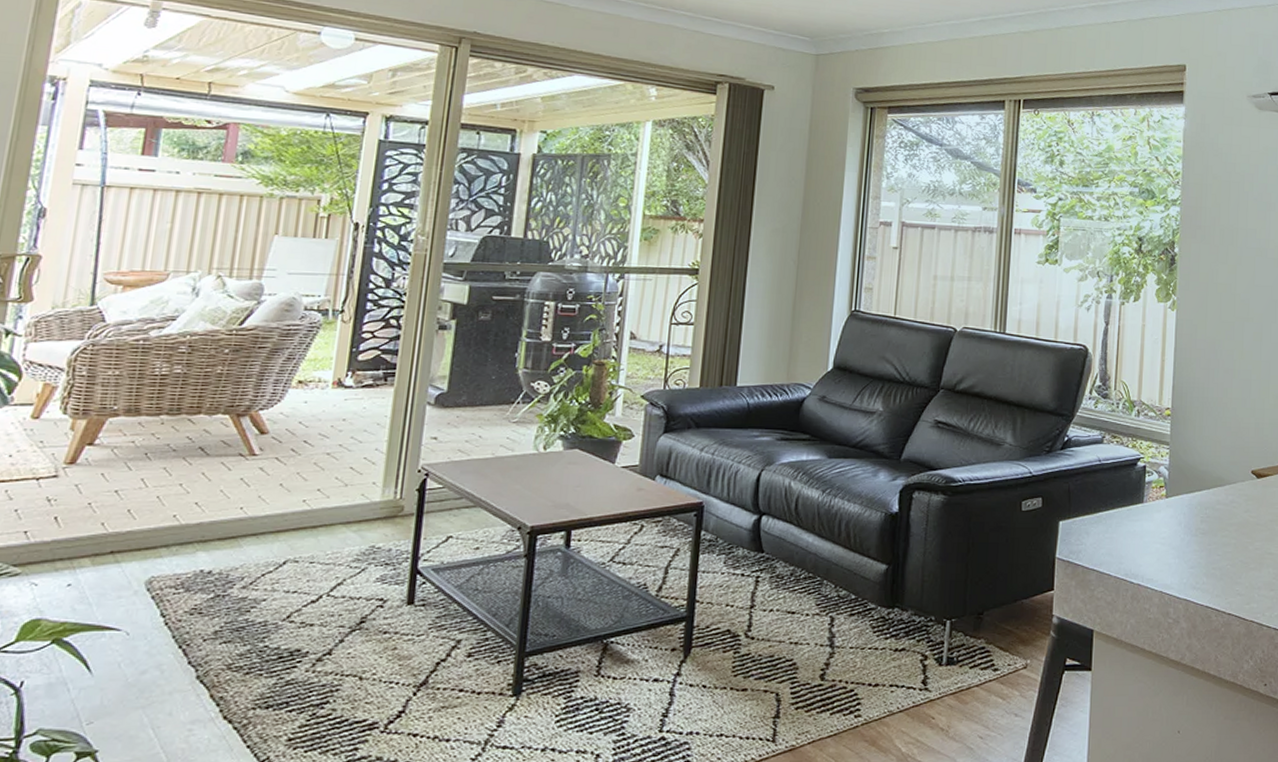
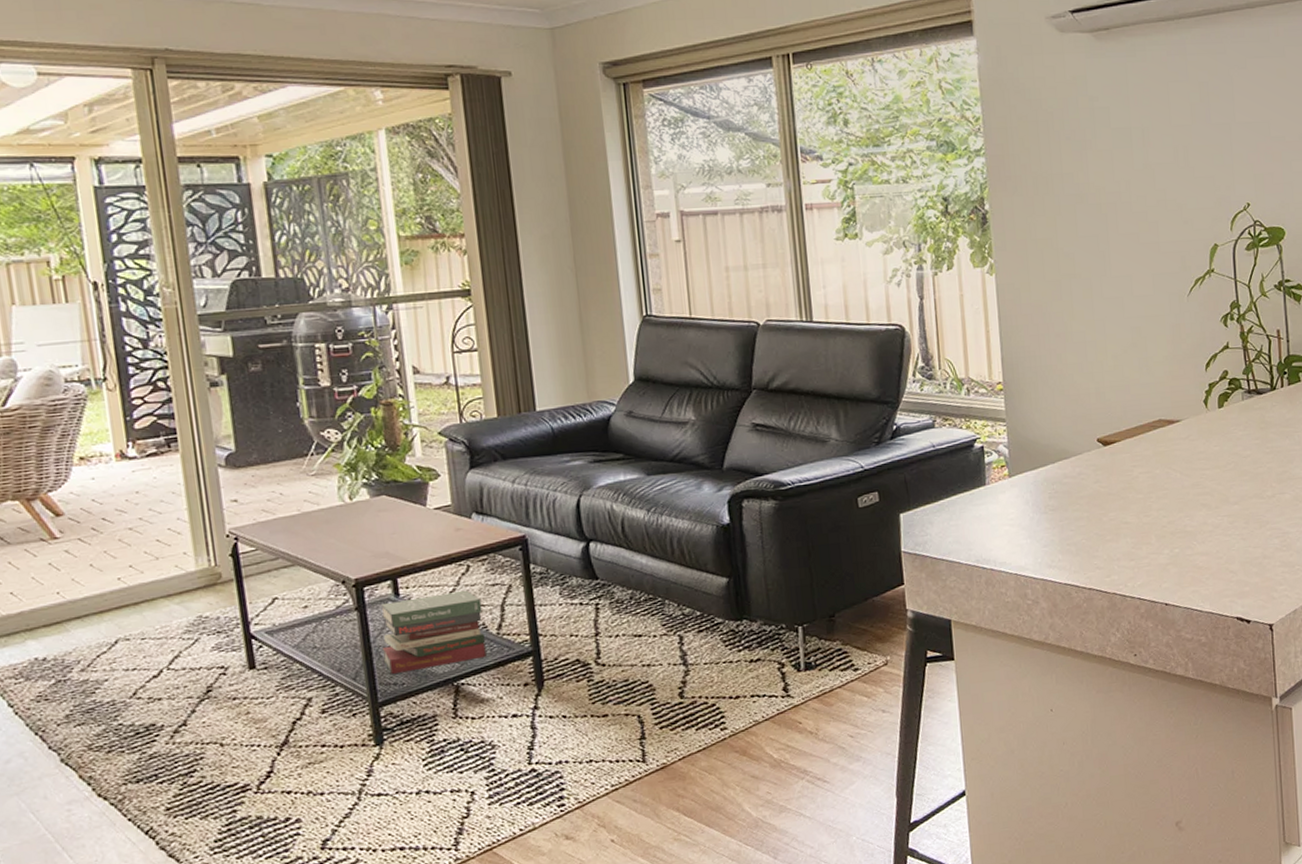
books: none [539,549,648,624] -> present [380,590,487,674]

